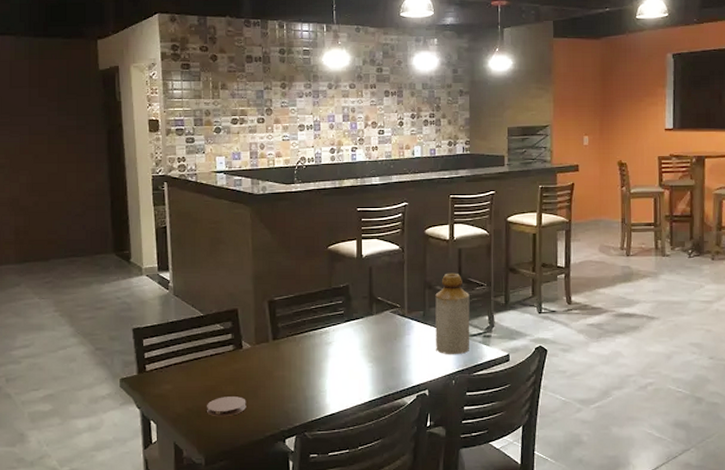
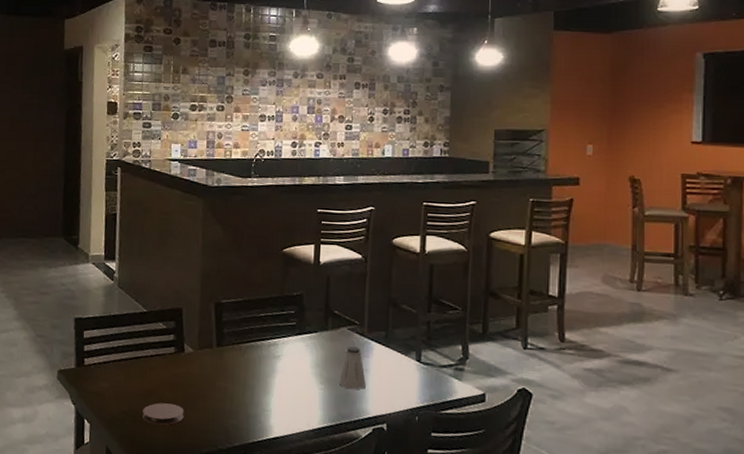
saltshaker: none [385,327,410,364] -> present [338,346,367,390]
bottle: present [435,273,470,355] -> none [398,290,441,387]

